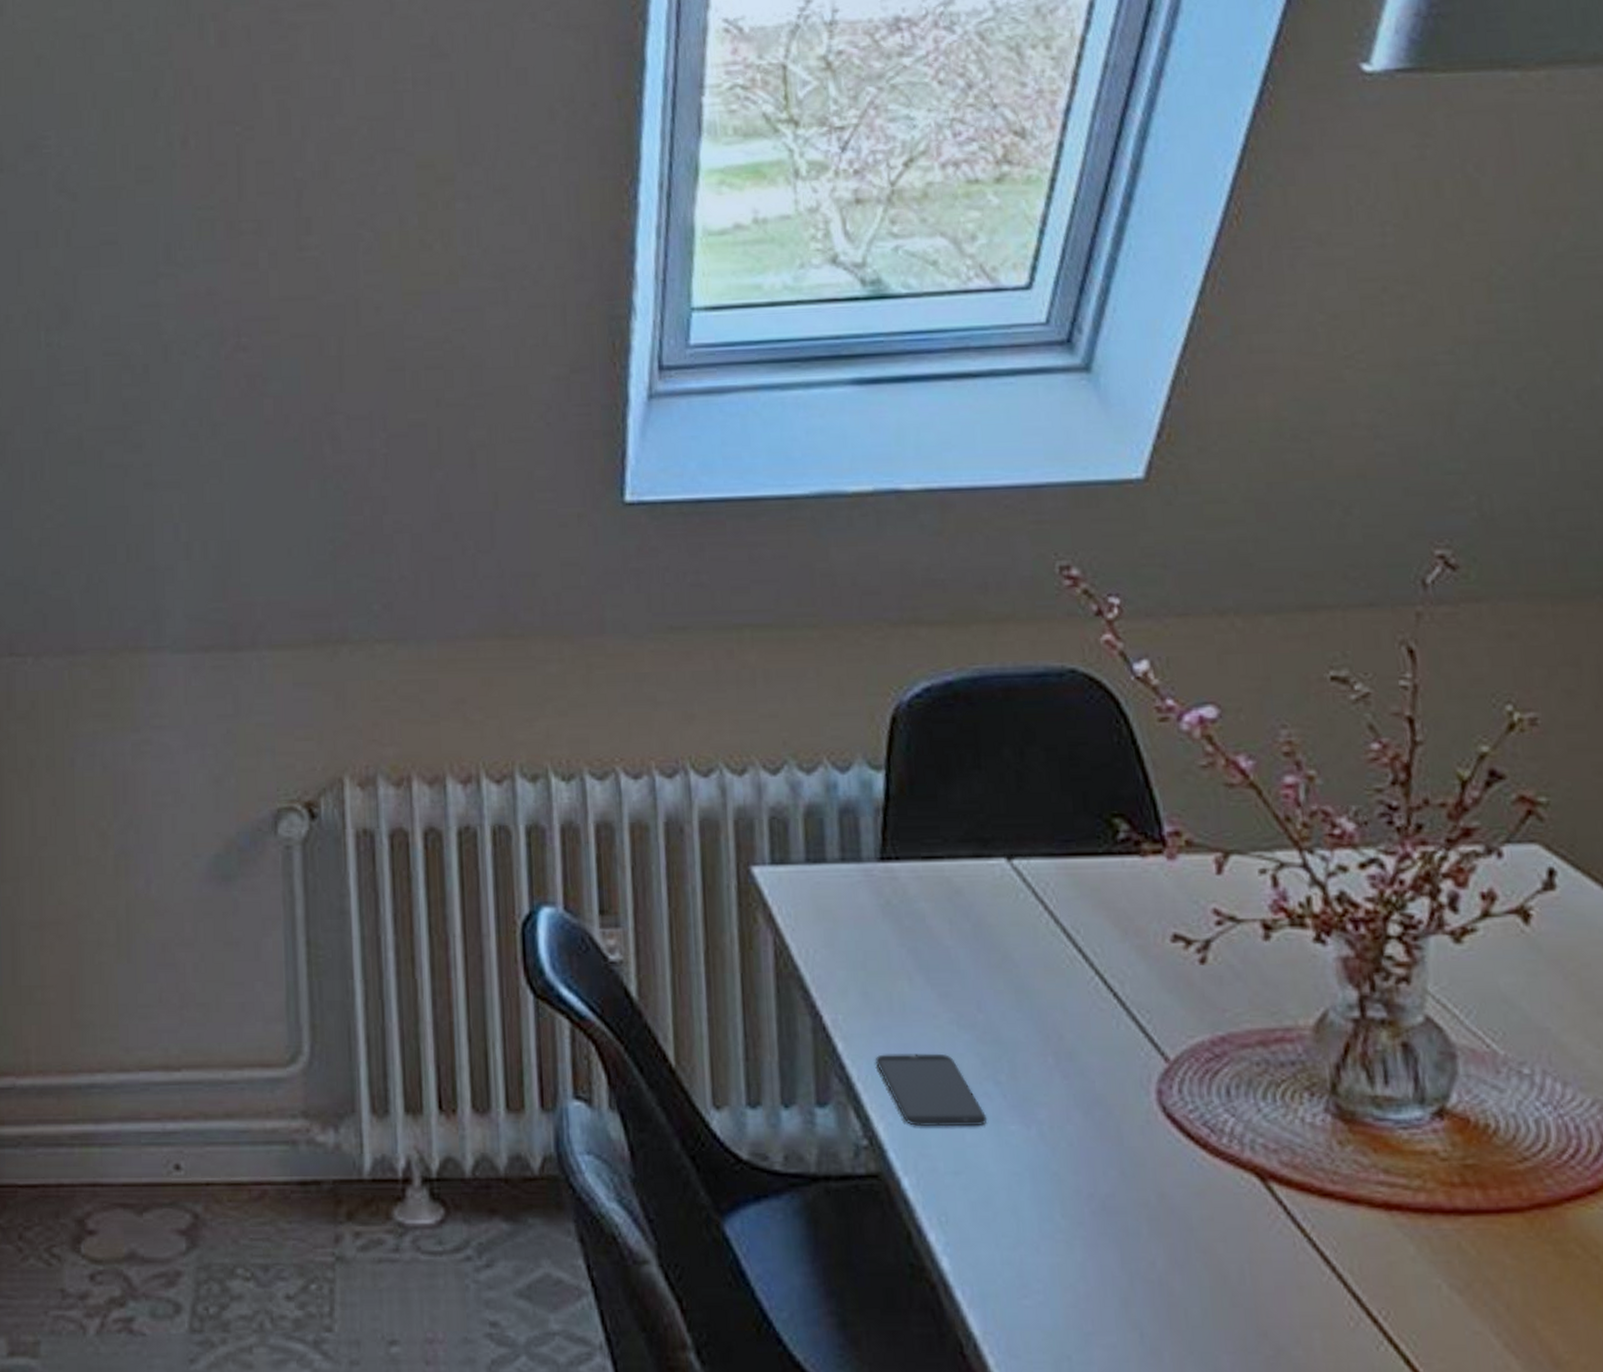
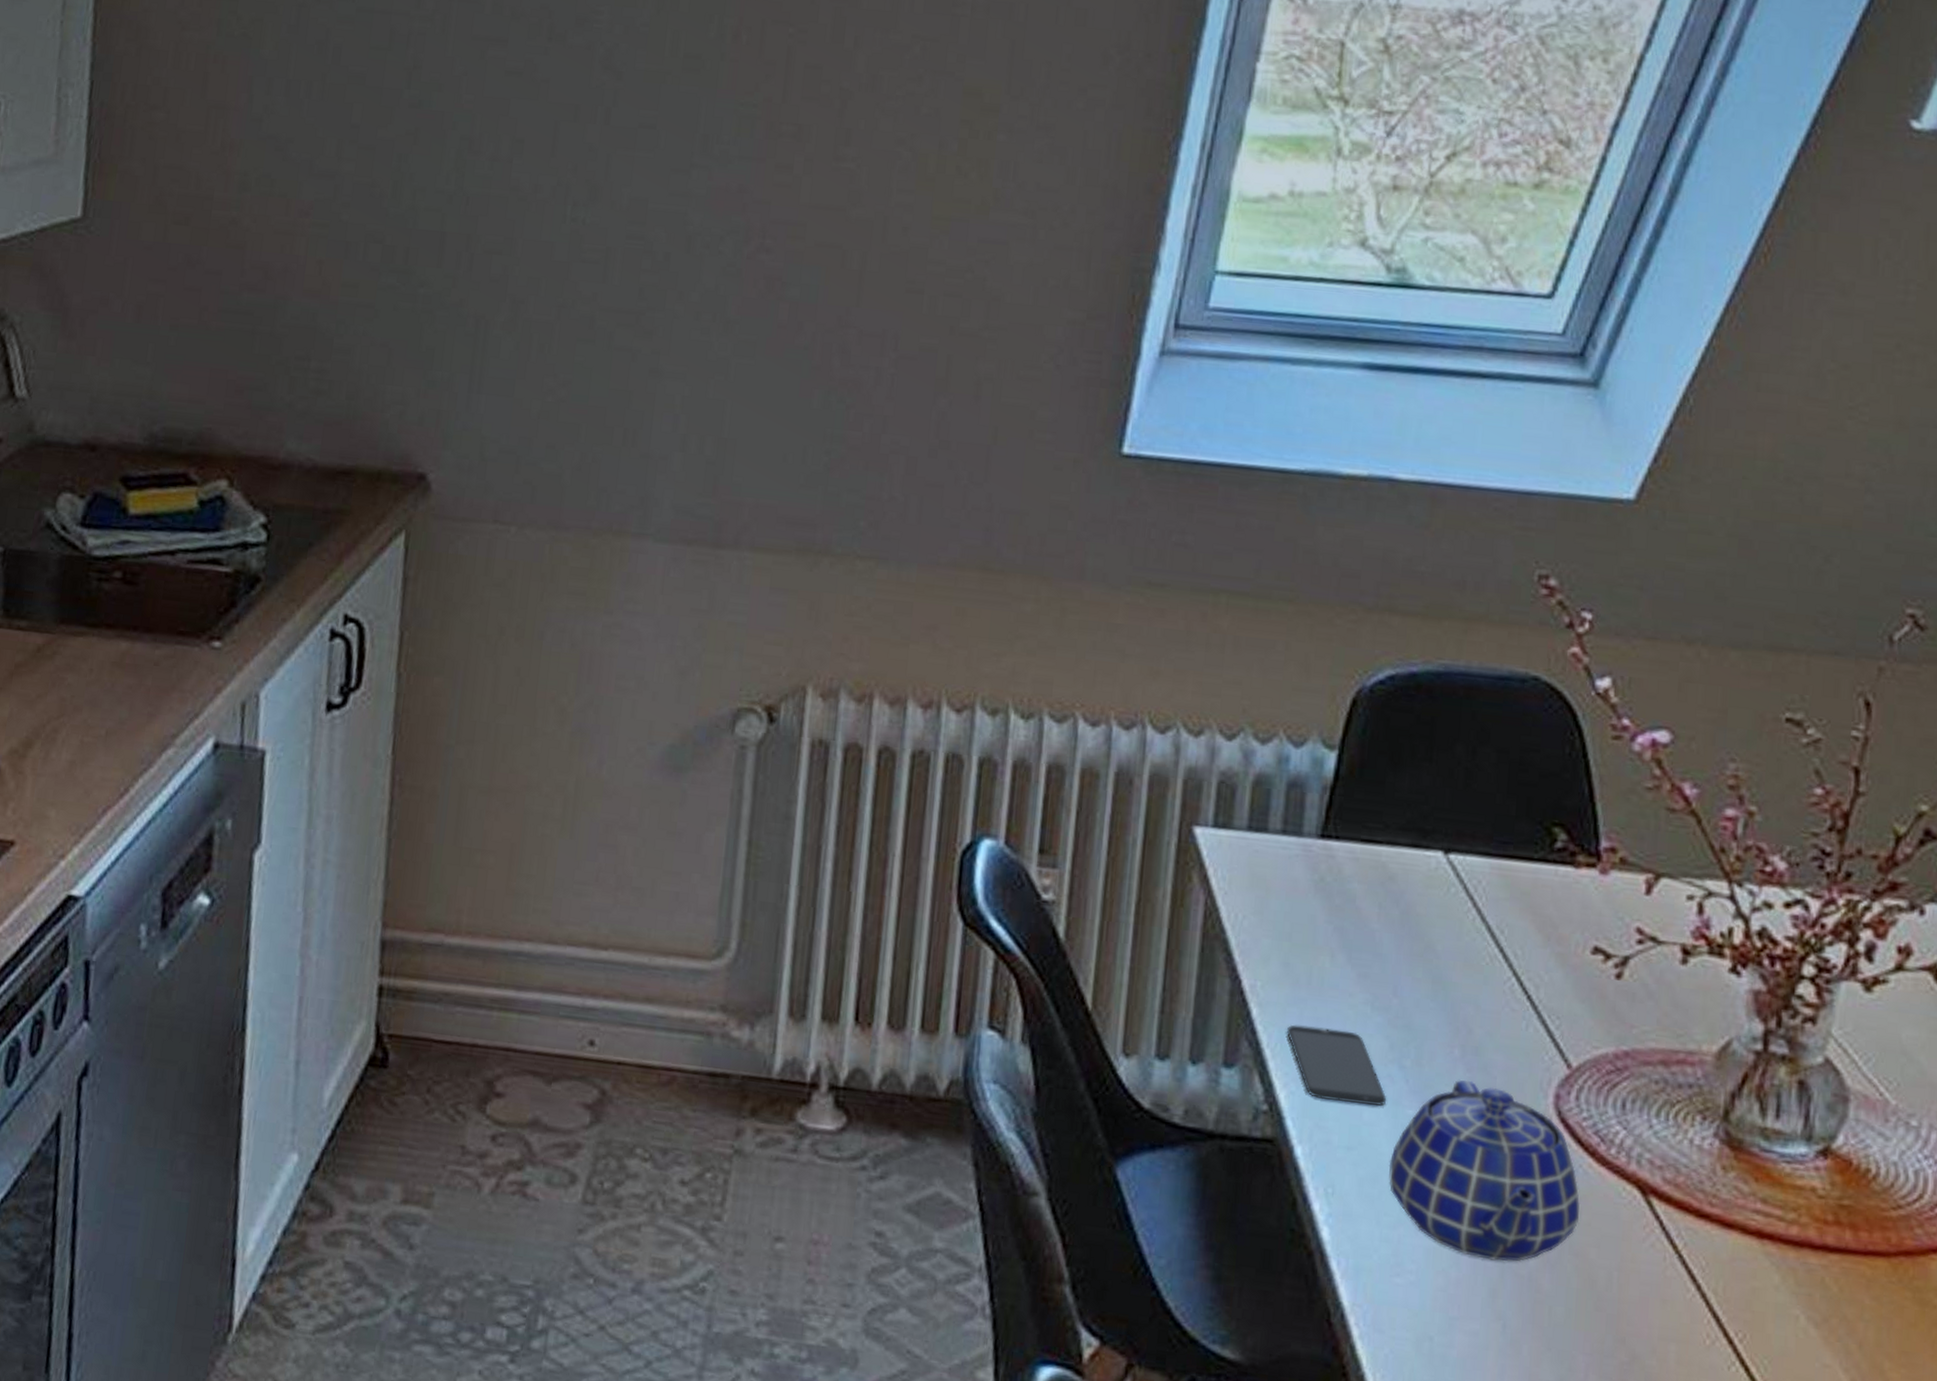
teapot: none [999,1087,1202,1269] -> present [1388,1079,1580,1262]

